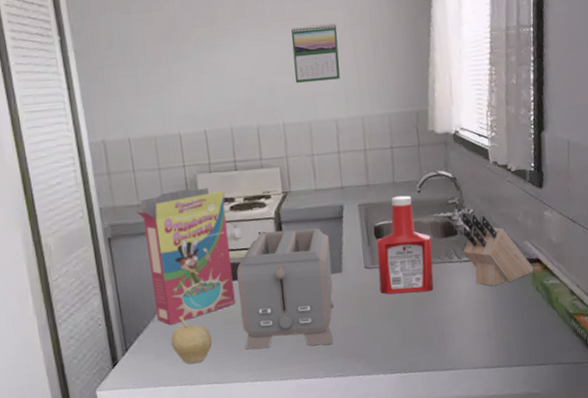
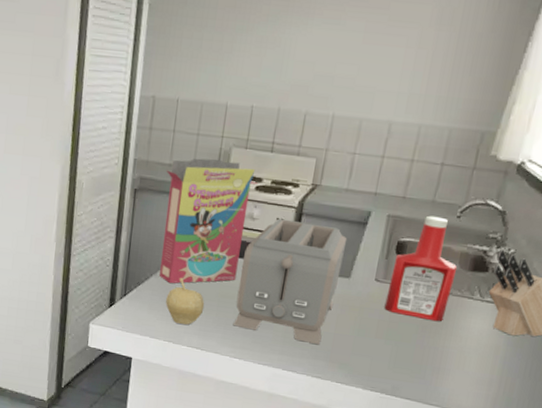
calendar: present [291,23,340,84] -> none [358,16,421,80]

